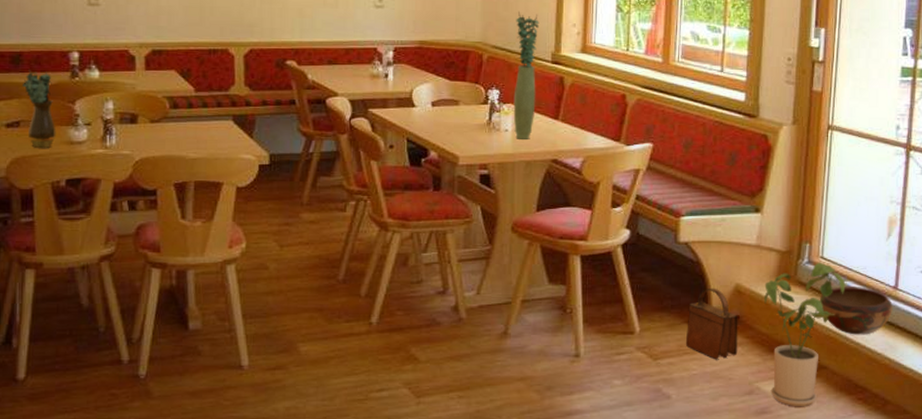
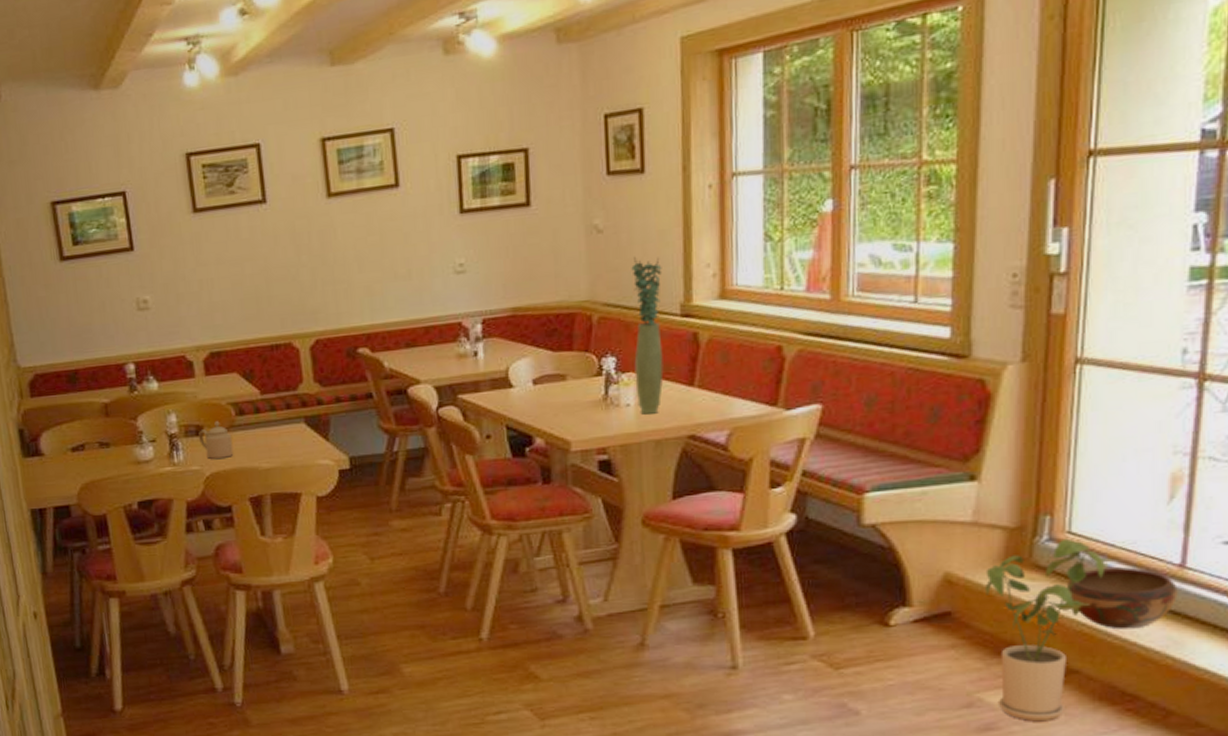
vase: present [21,70,56,148] -> none [81,388,122,471]
sugar bowl: none [133,112,164,145] -> present [199,421,234,459]
handbag: present [685,288,738,360] -> none [877,578,950,667]

